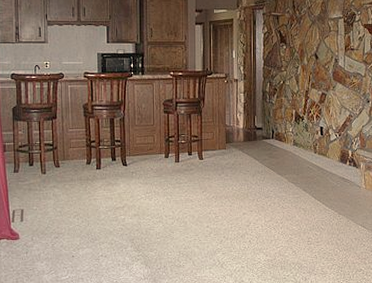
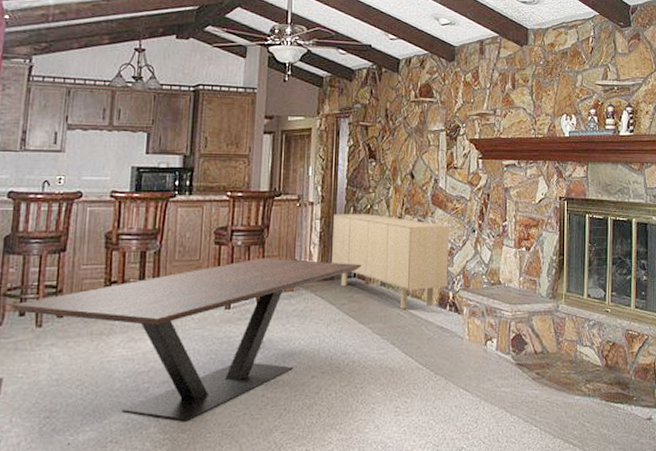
dining table: none [24,123,277,243] -> present [12,258,361,421]
sideboard: none [253,88,348,164] -> present [330,214,449,309]

